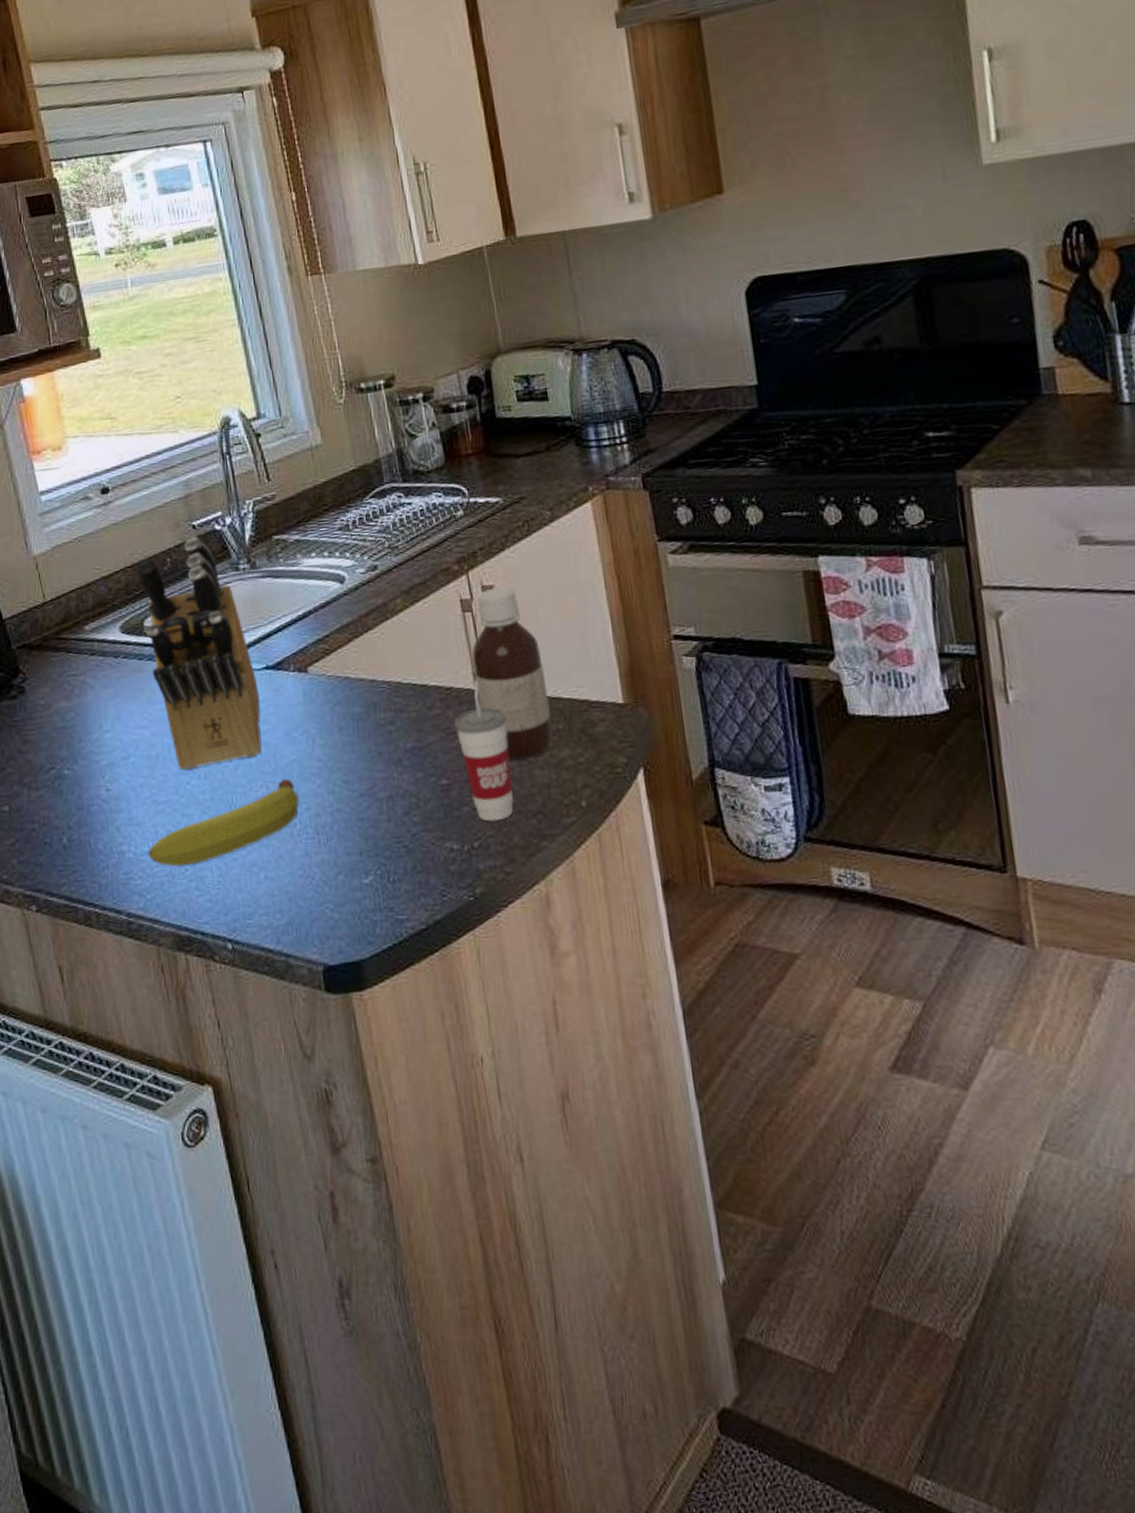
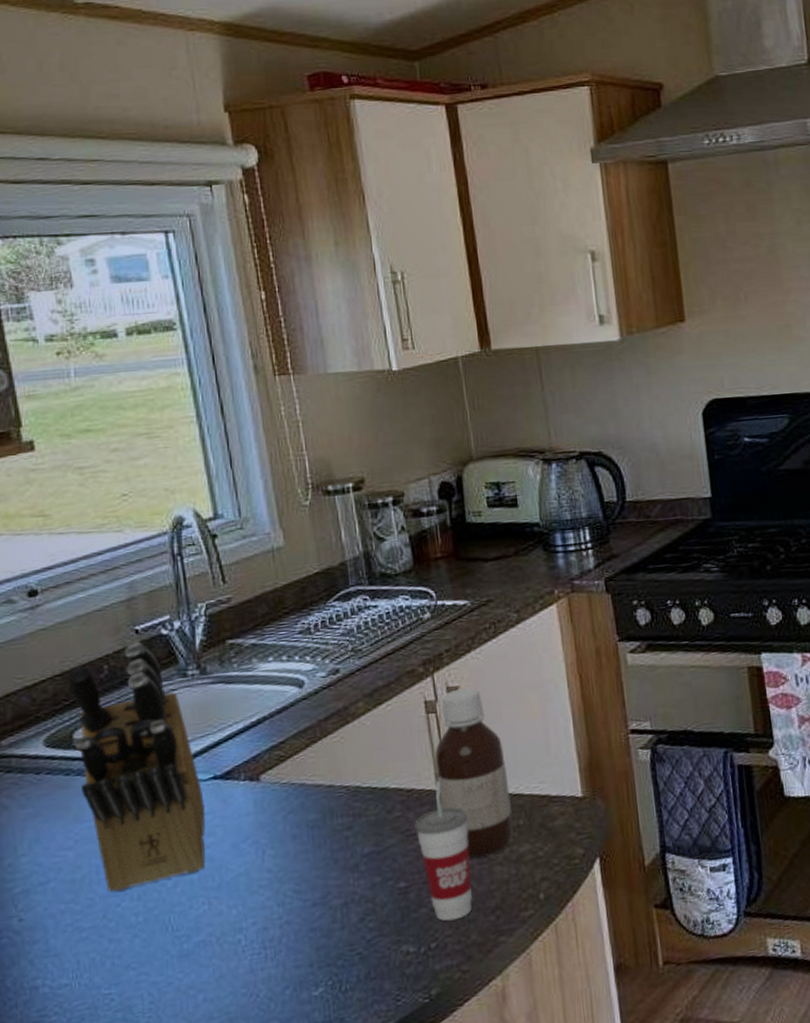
fruit: present [148,778,299,867] -> none [67,893,245,998]

